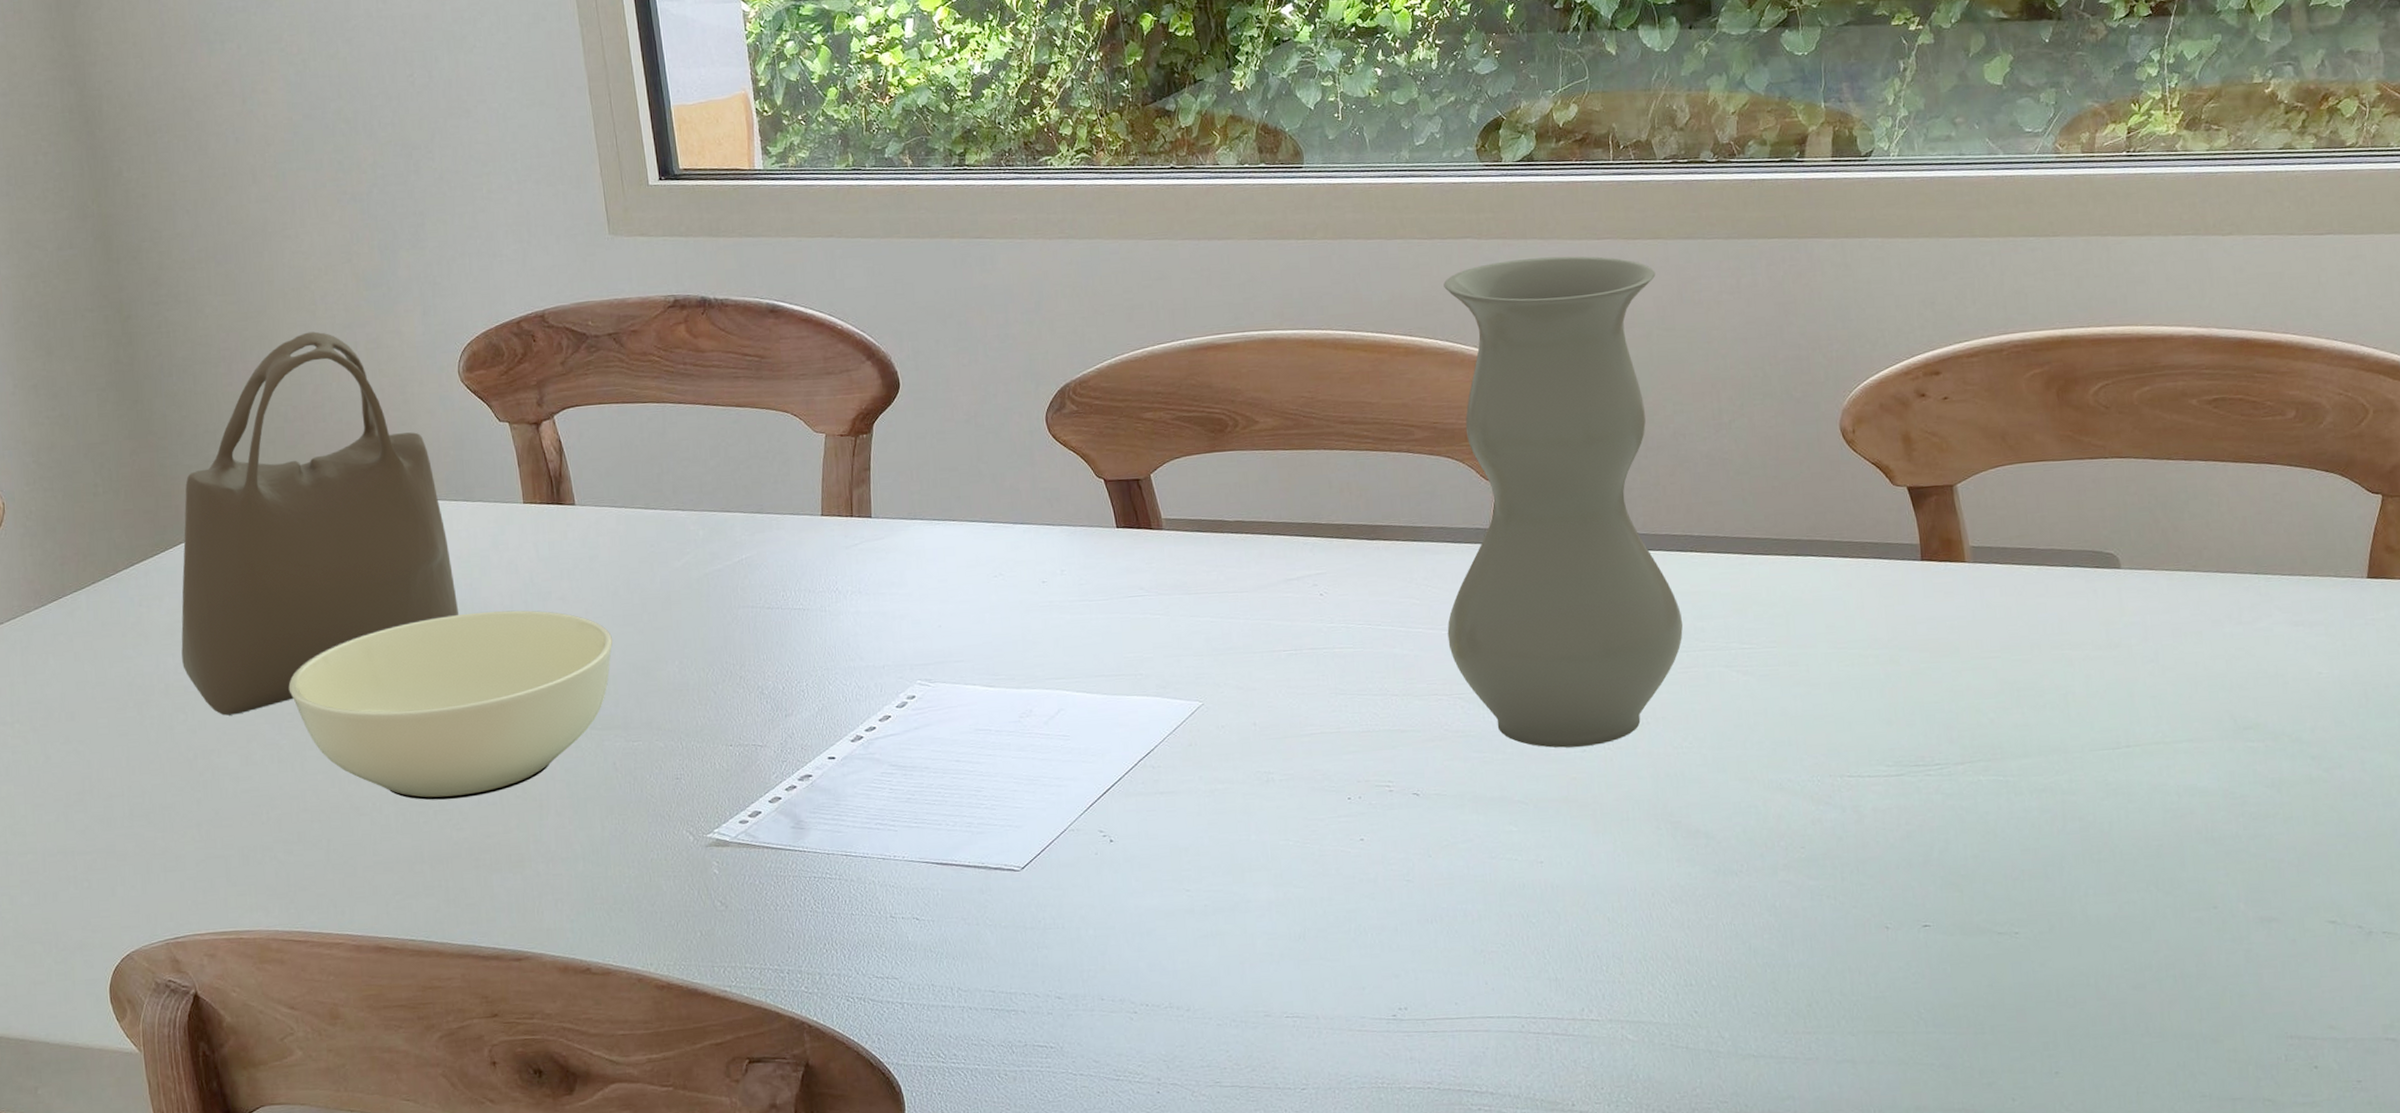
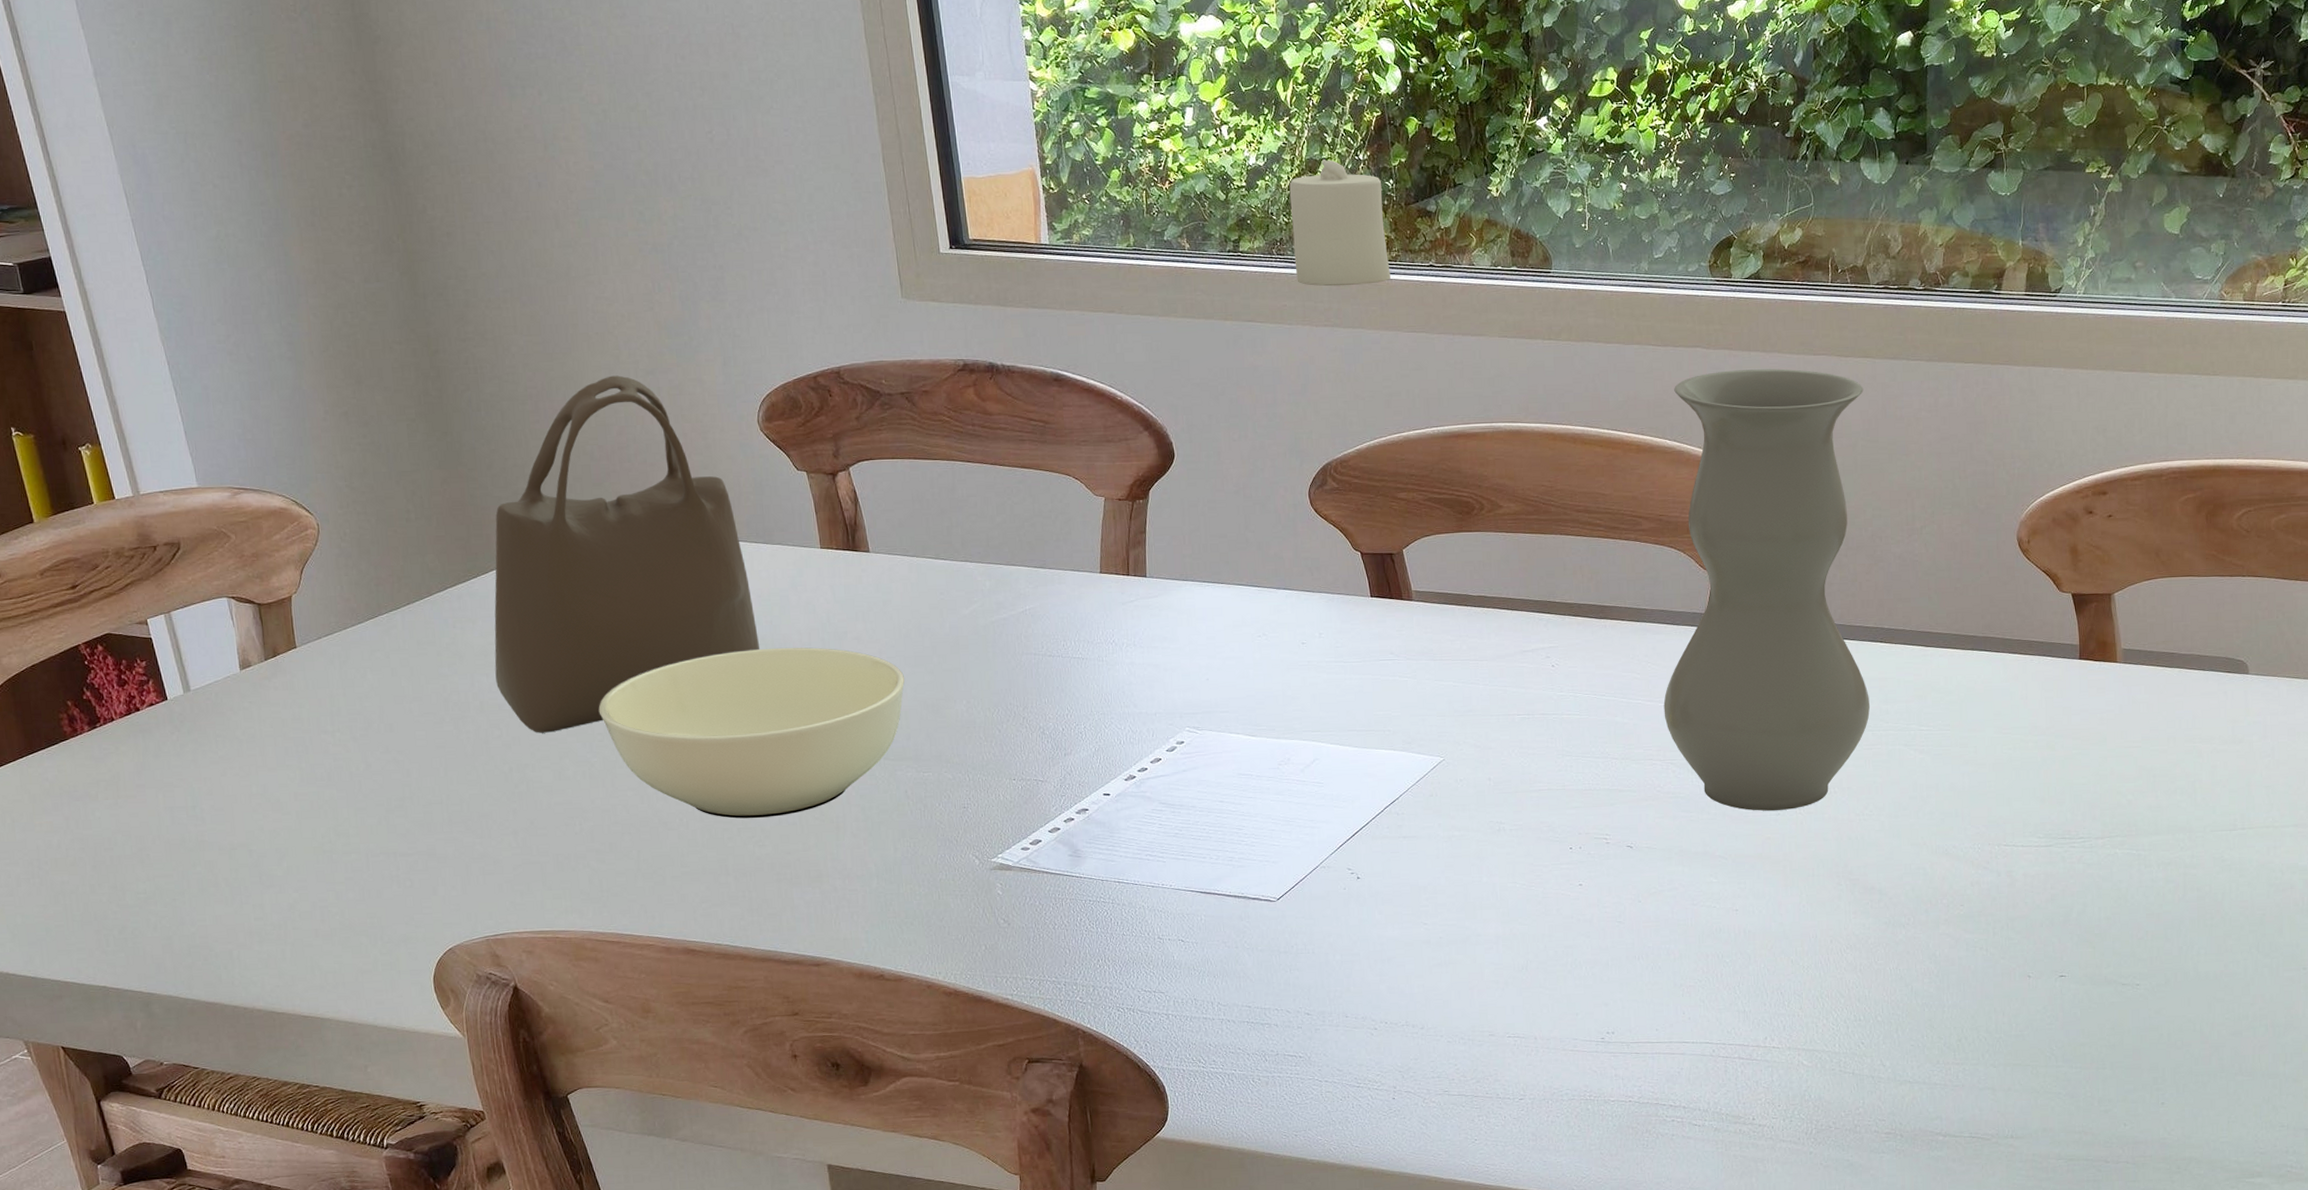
candle: none [1017,62,1129,197] -> present [1289,158,1391,287]

